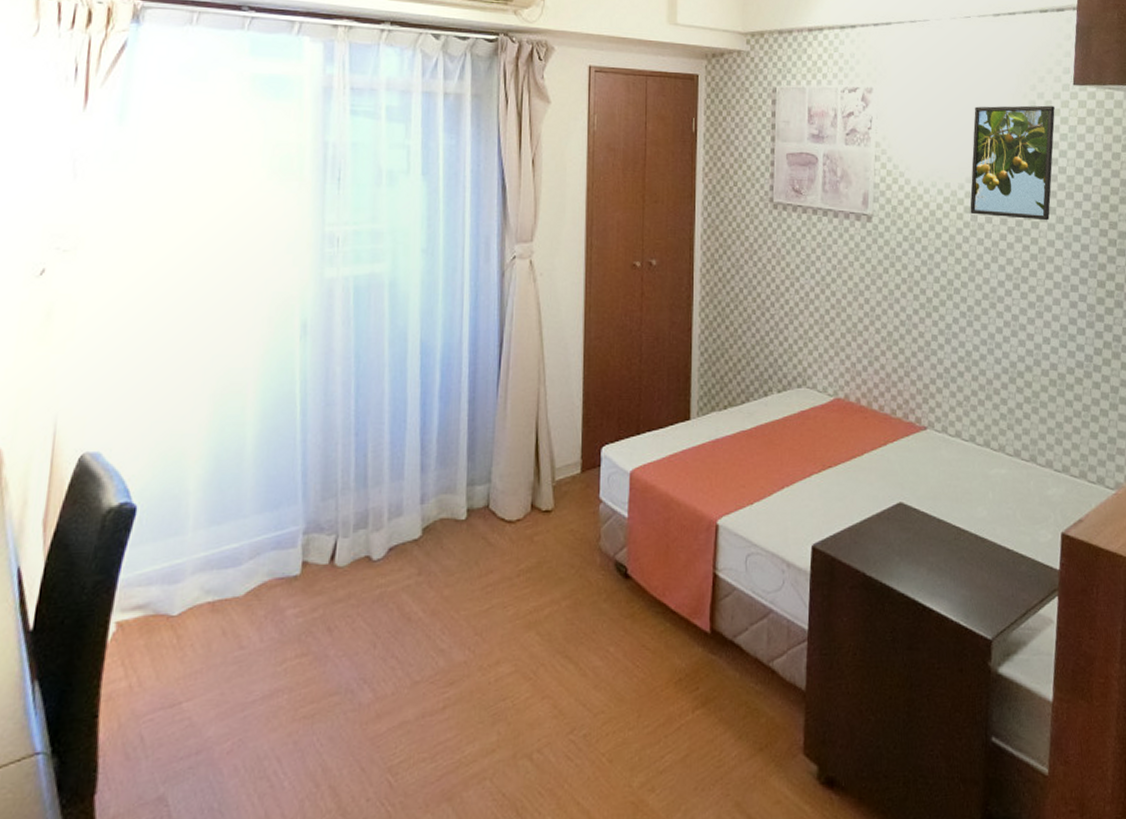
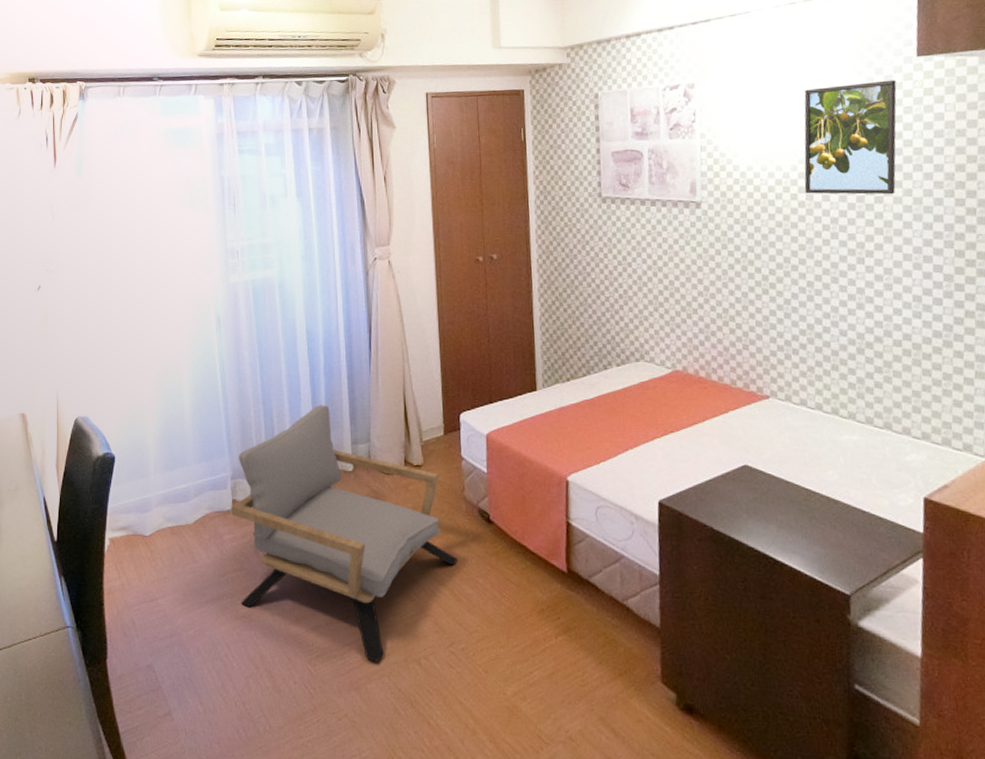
armchair: none [299,436,586,762] -> present [231,405,458,662]

